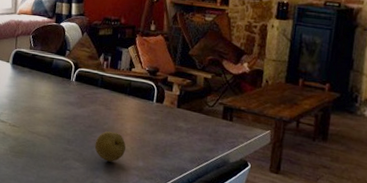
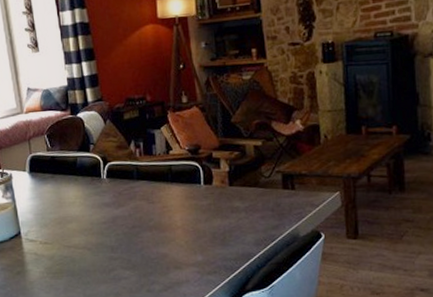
fruit: present [94,130,126,162] -> none [143,227,180,263]

